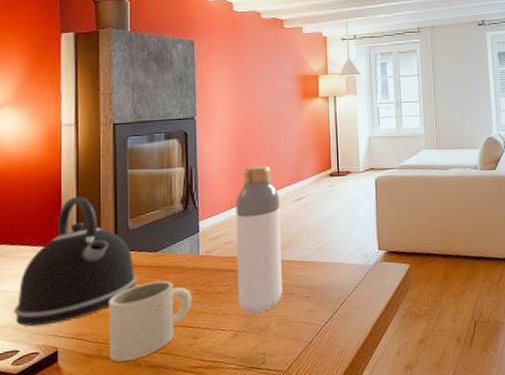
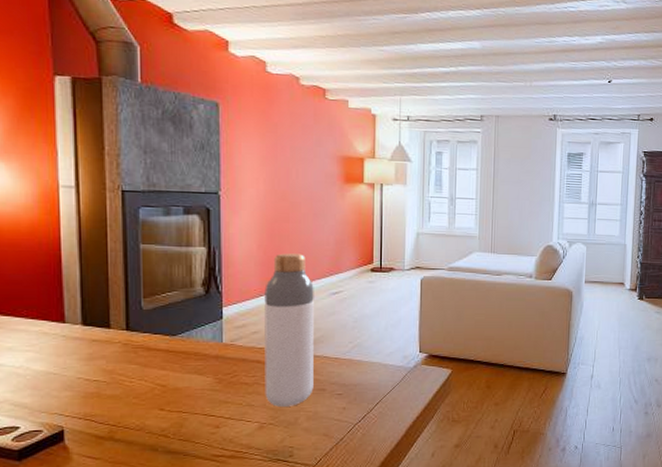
kettle: present [14,196,137,327] -> none [11,269,152,404]
mug: present [109,280,192,362] -> none [121,366,214,445]

